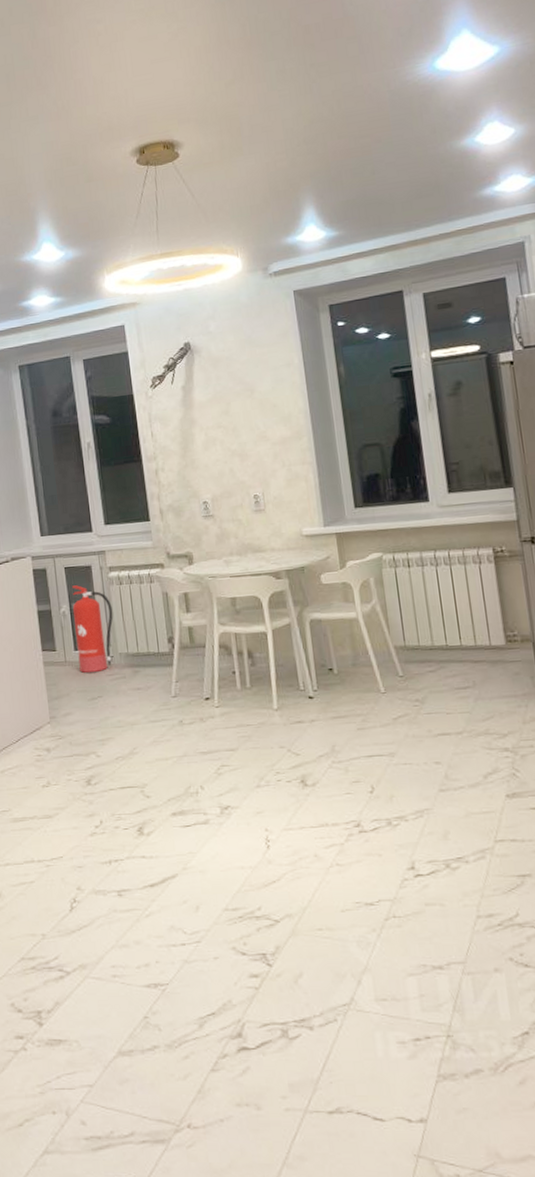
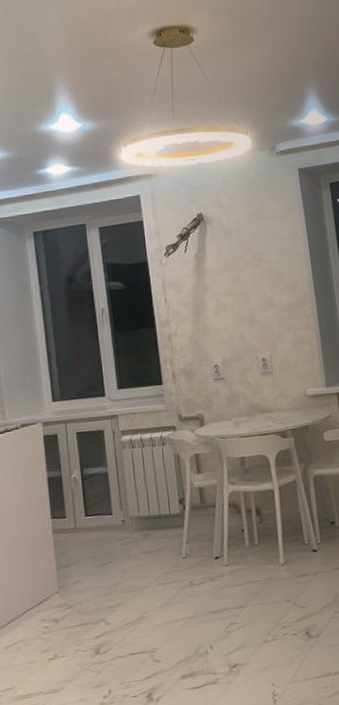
fire extinguisher: present [72,585,113,673] -> none [83,450,125,539]

